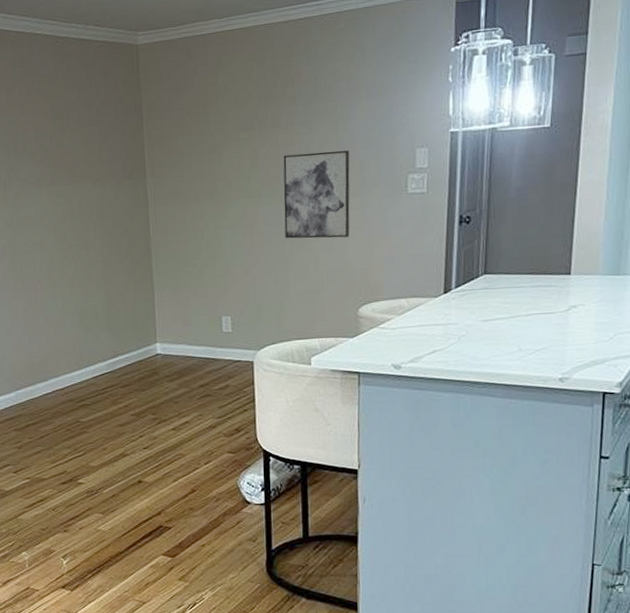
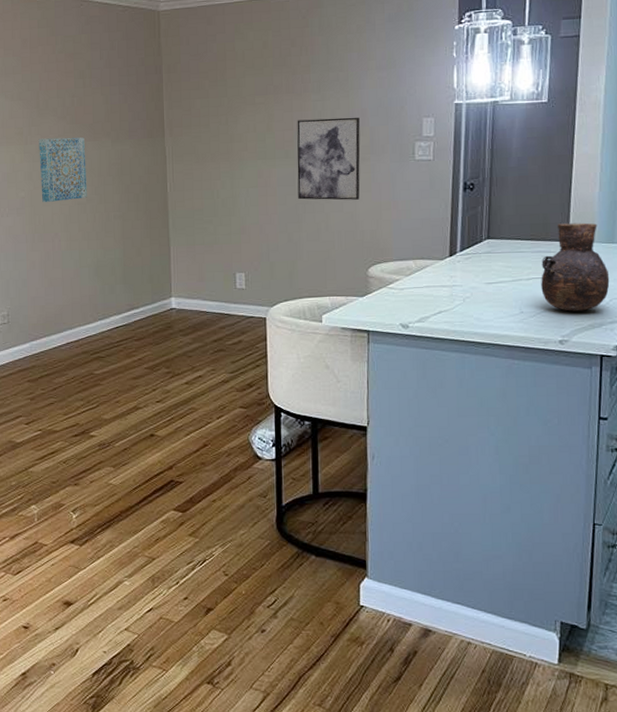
wall art: none [17,181,69,249] -> present [38,137,87,202]
vase: none [541,254,614,348] -> present [541,222,610,312]

